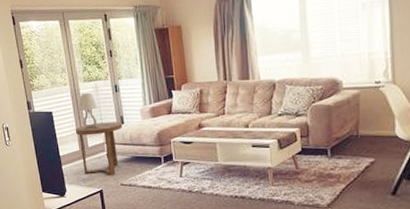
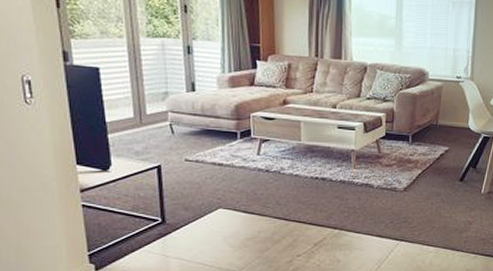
side table: present [75,122,123,175] -> none [129,87,193,149]
table lamp: present [78,92,98,128] -> none [136,50,164,93]

